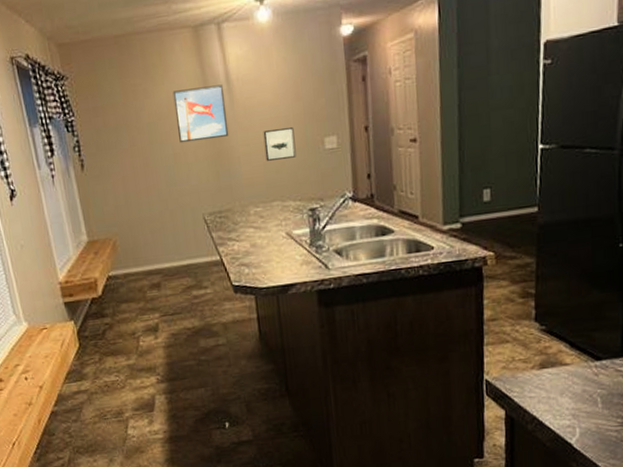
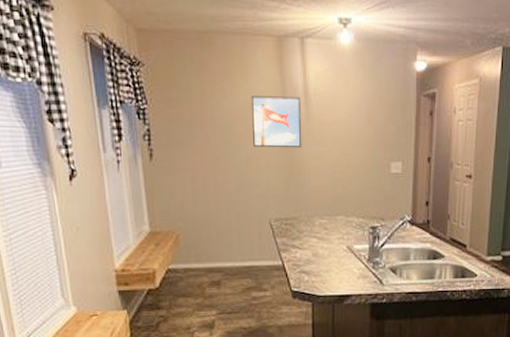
wall art: present [263,127,296,161] -> none [334,148,364,177]

